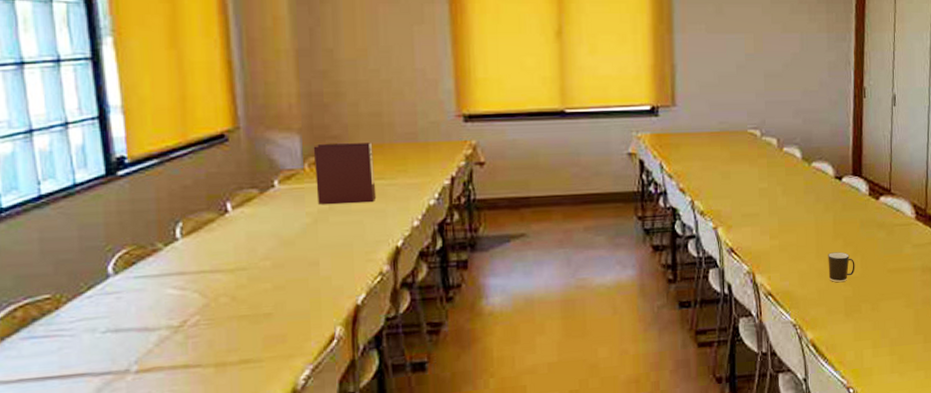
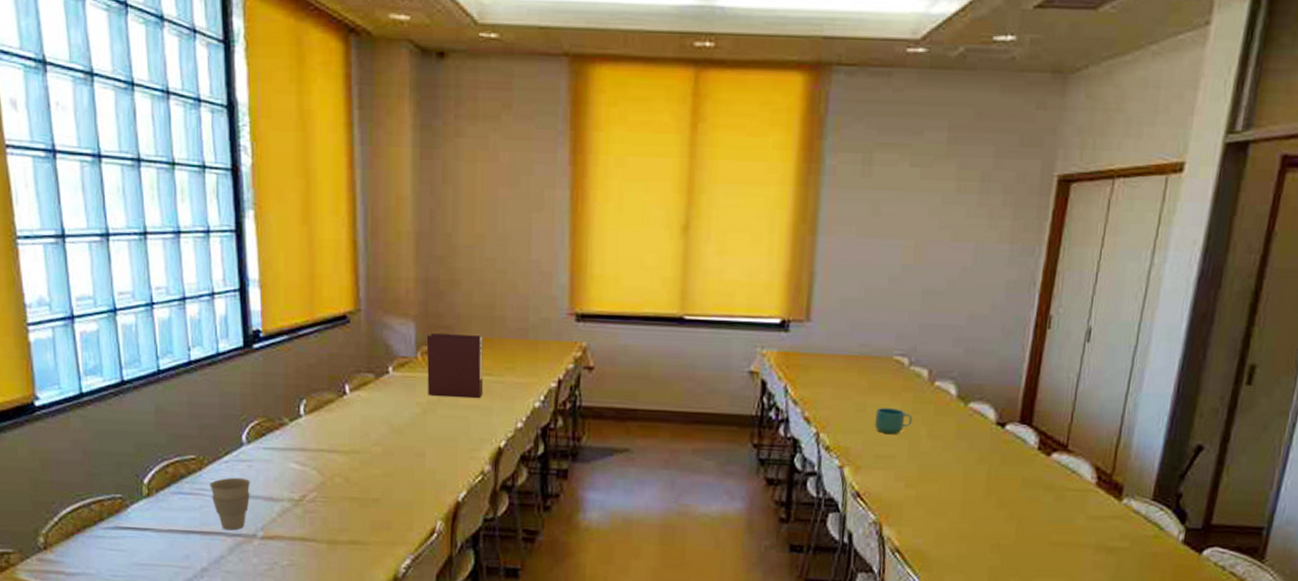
cup: none [69,311,121,370] -> present [209,477,251,531]
cup: none [739,173,769,195] -> present [875,408,912,434]
mug: present [828,252,855,283] -> none [972,512,1009,549]

